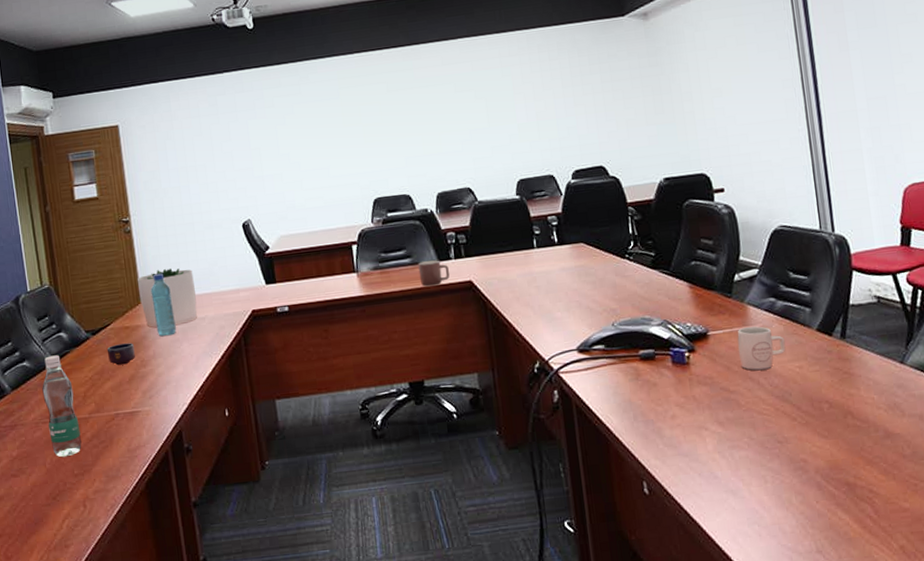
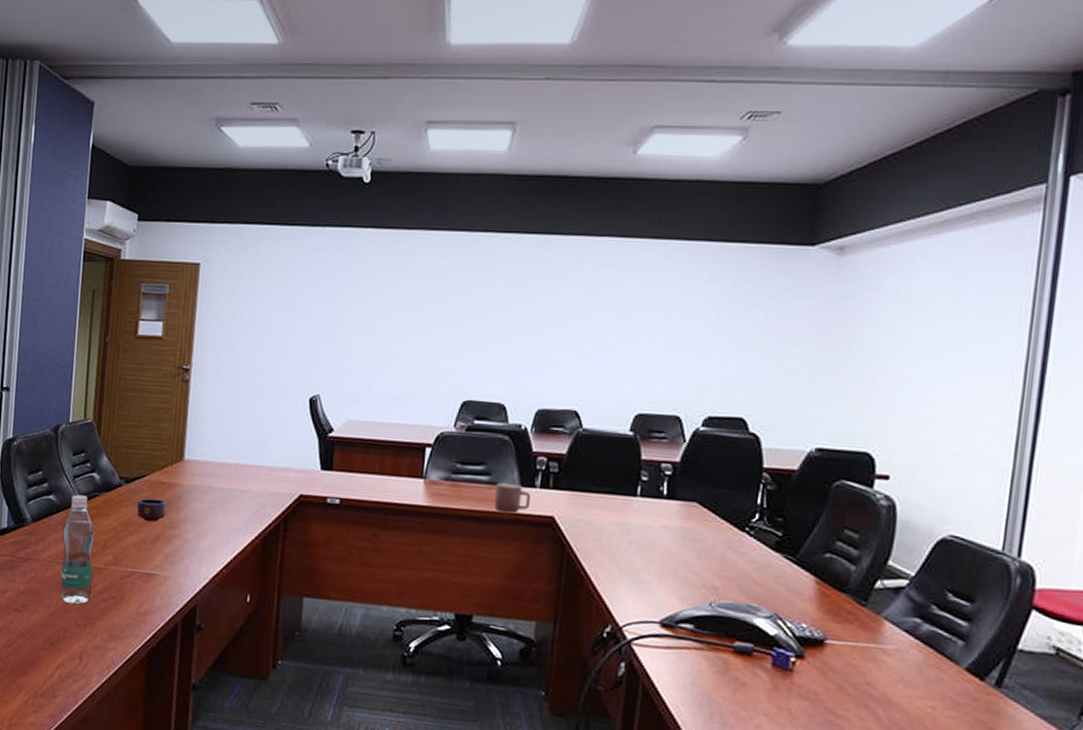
planter: present [138,268,198,329] -> none [183,429,245,494]
water bottle: present [150,273,176,337] -> none [193,432,217,503]
mug: present [737,326,786,371] -> none [857,645,921,701]

